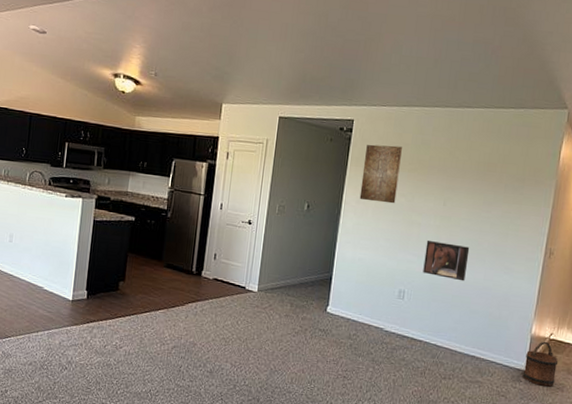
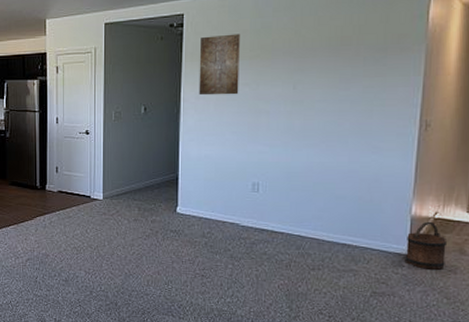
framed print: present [423,241,470,282] -> none [277,128,329,167]

